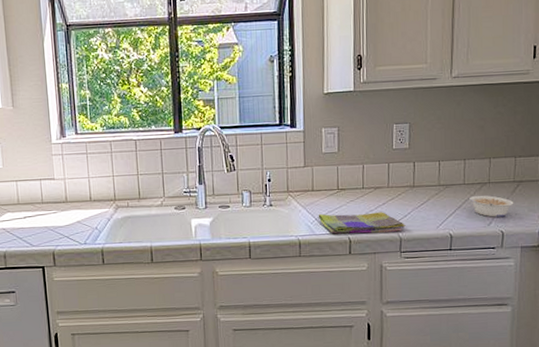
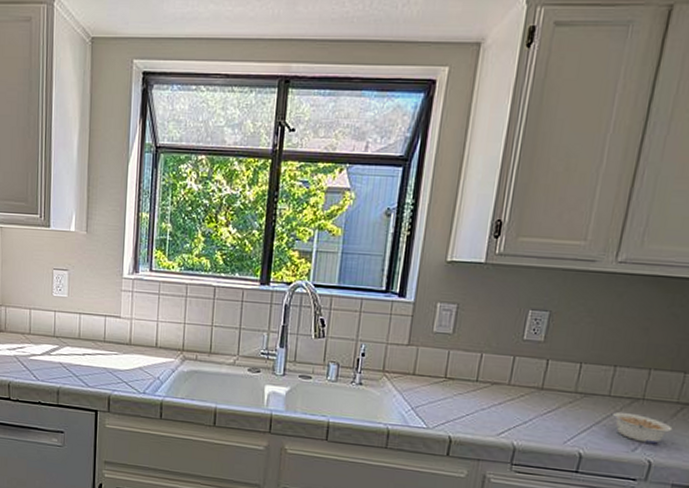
dish towel: present [318,212,406,234] -> none [415,403,524,440]

